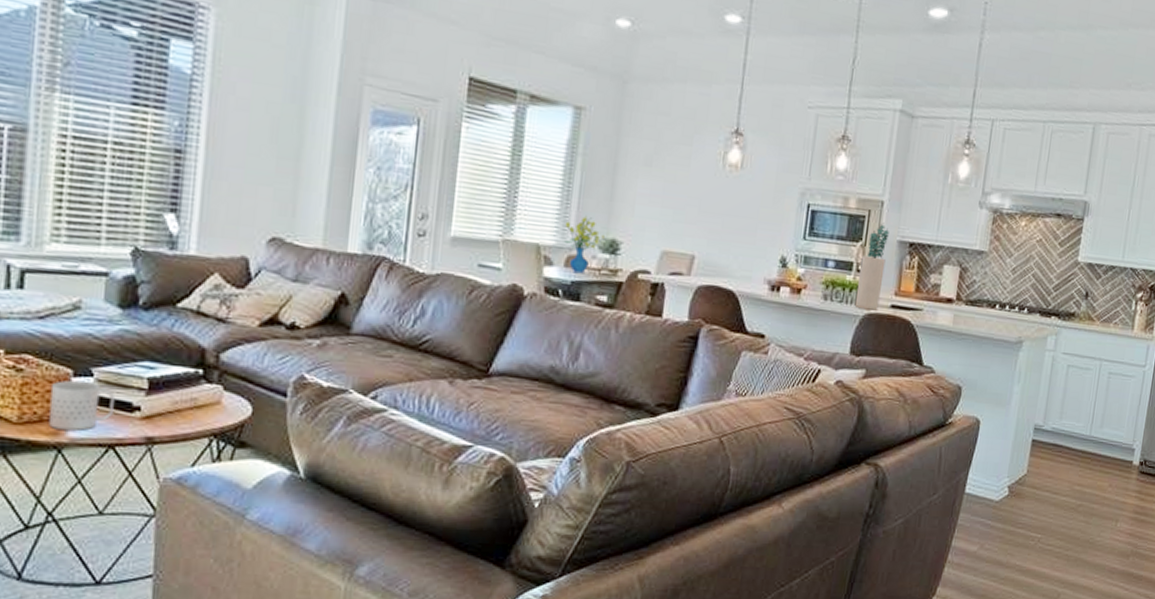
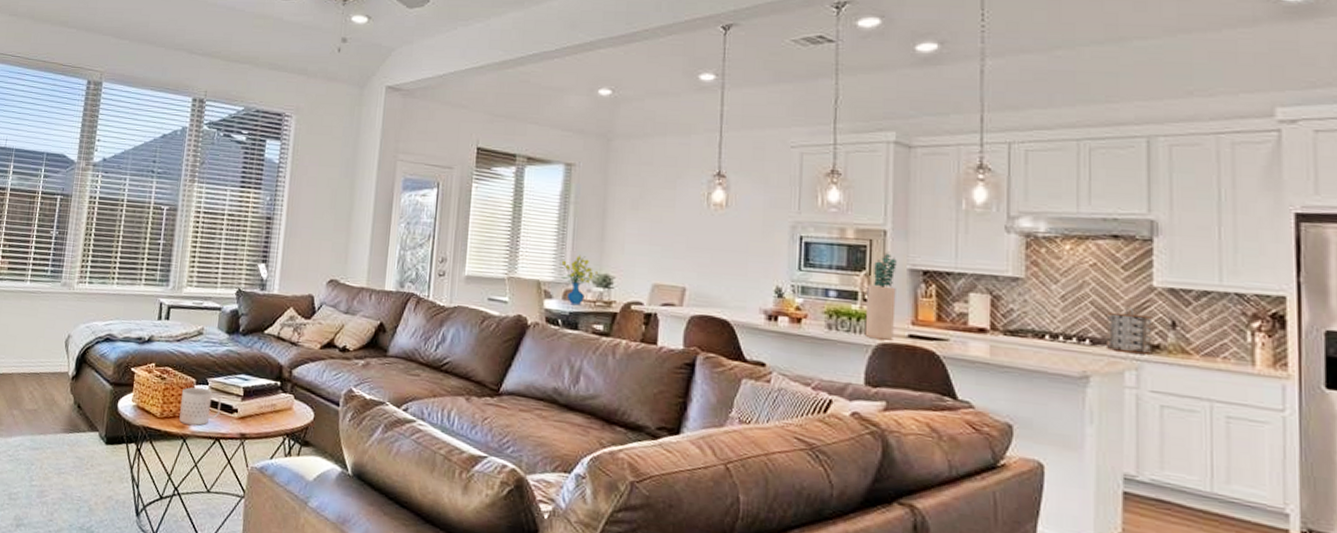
spice rack: none [1037,279,1073,322] -> present [1105,307,1152,355]

